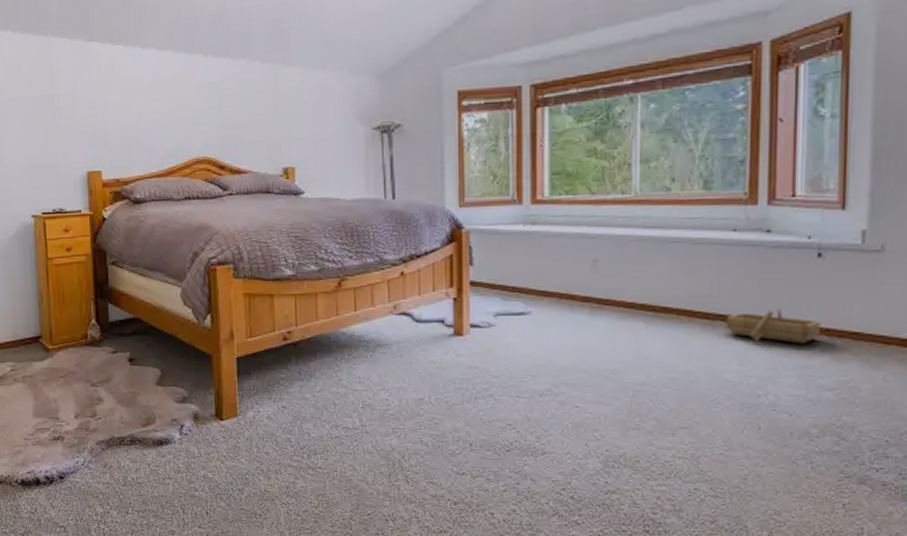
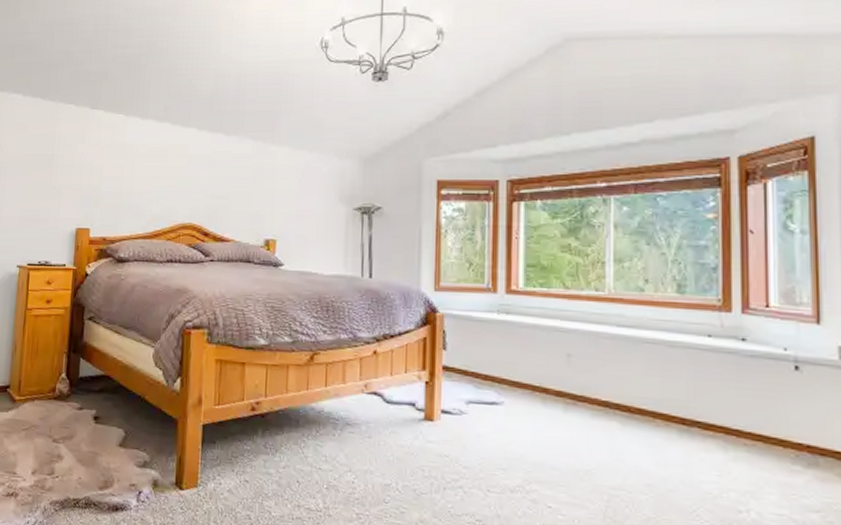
wooden boat: present [726,309,822,344] -> none [703,420,803,459]

